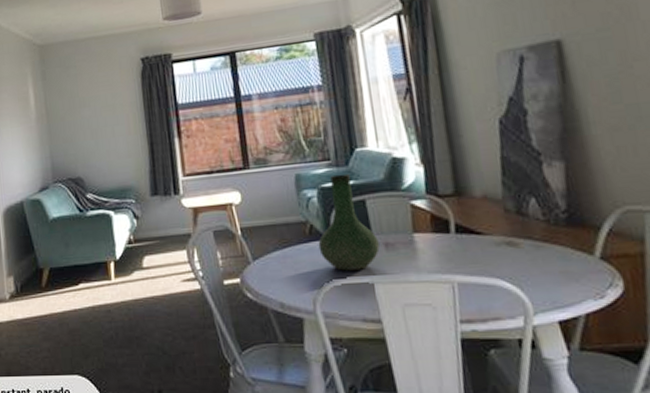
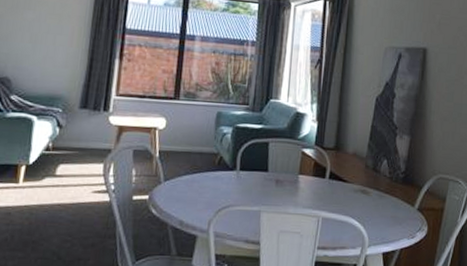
vase: present [318,173,380,271] -> none [223,117,272,200]

